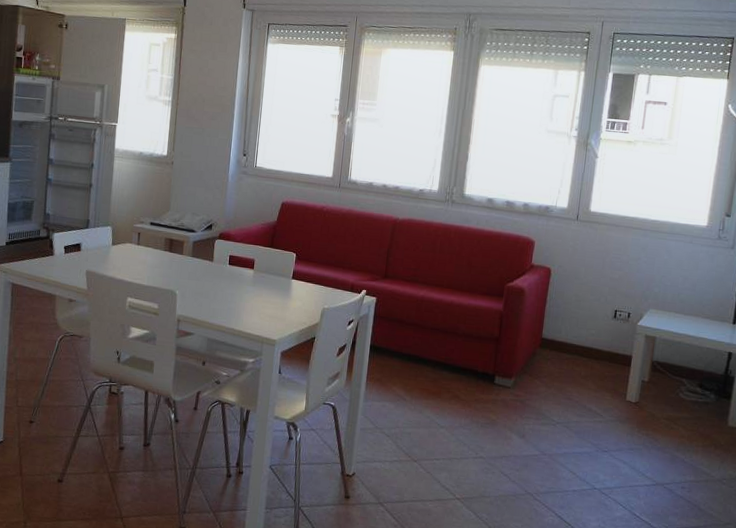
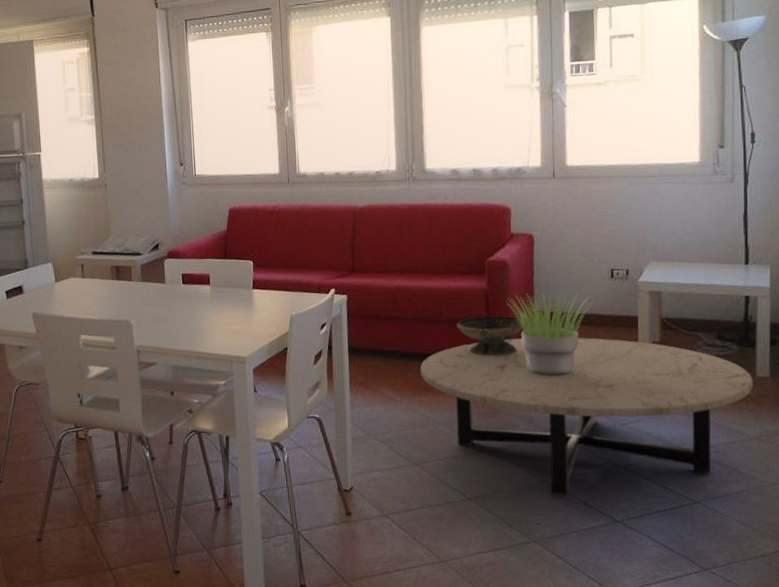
coffee table: none [431,358,724,509] -> present [420,338,753,496]
decorative bowl: none [470,335,531,374] -> present [456,316,525,356]
potted plant: none [518,320,594,399] -> present [507,292,593,376]

